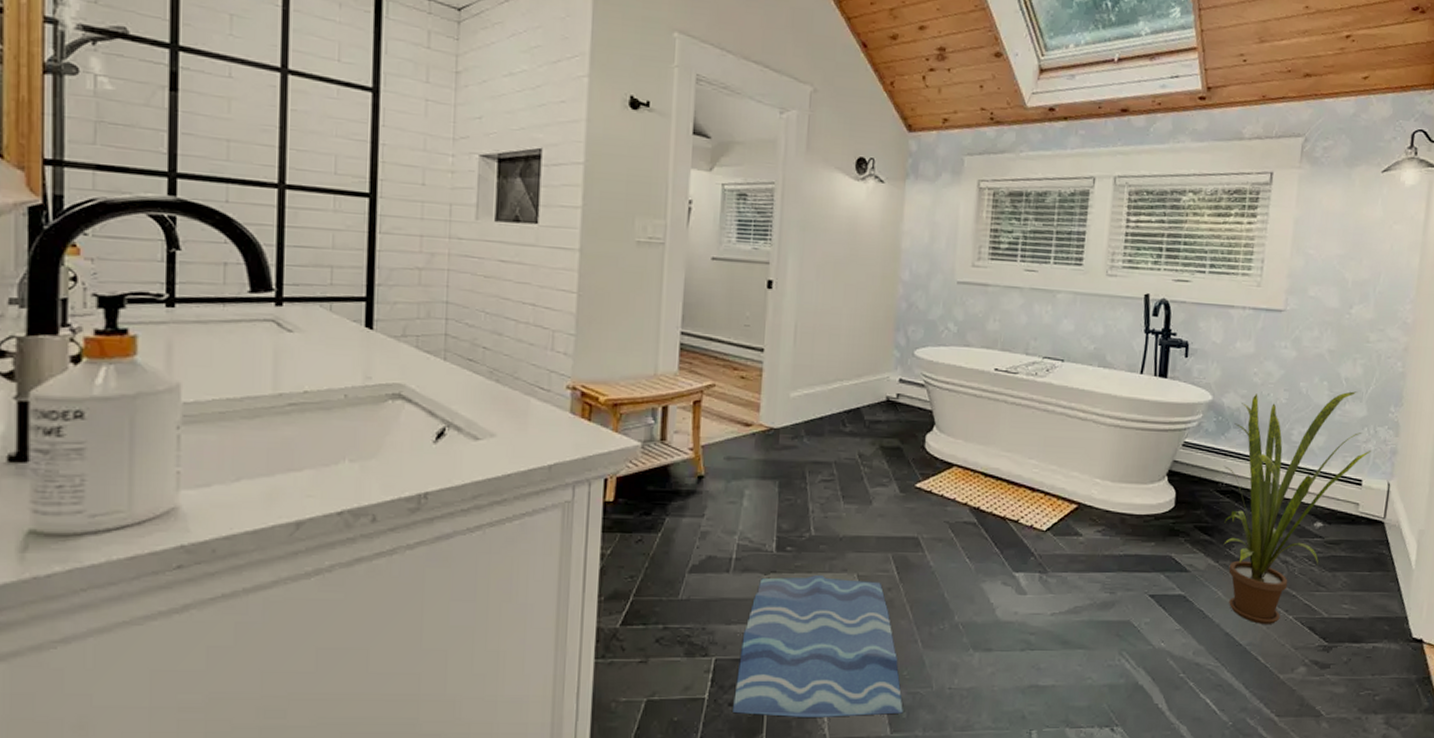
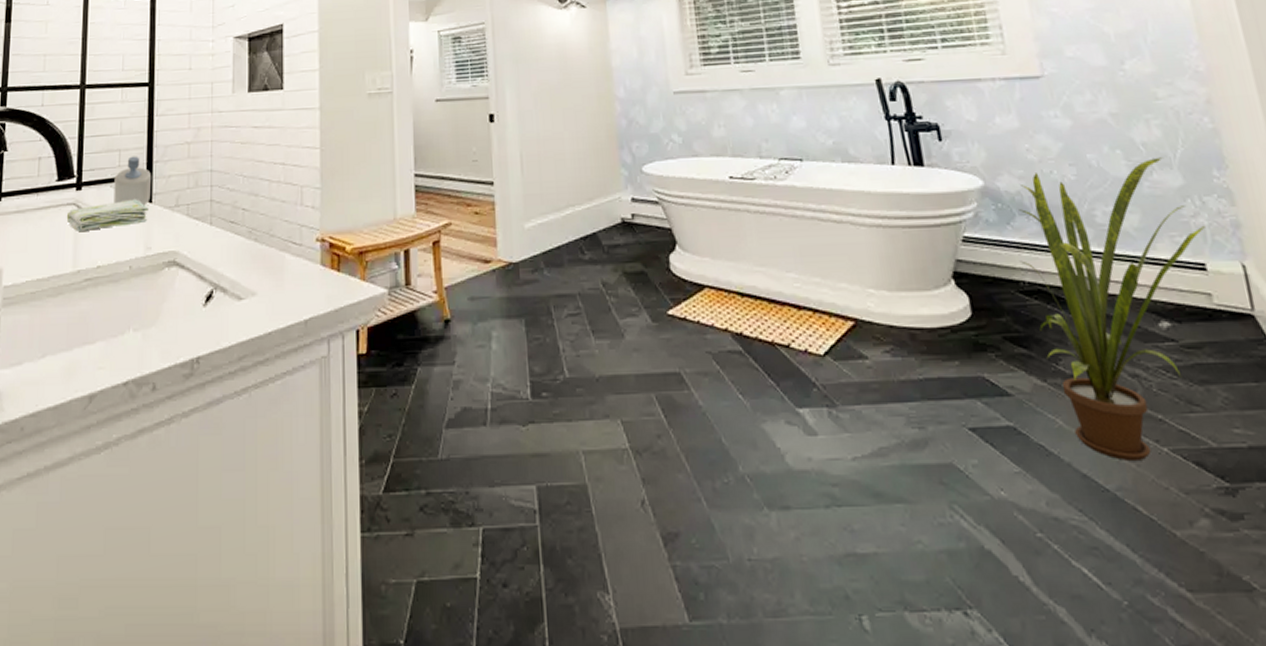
towel: none [263,323,369,352] -> present [66,199,149,231]
soap dispenser: none [324,275,373,332] -> present [114,156,152,206]
bath mat: present [733,575,903,717] -> none [507,424,700,601]

